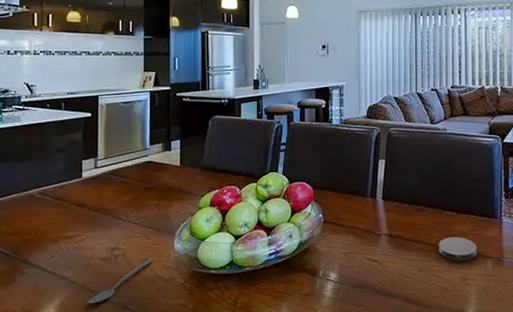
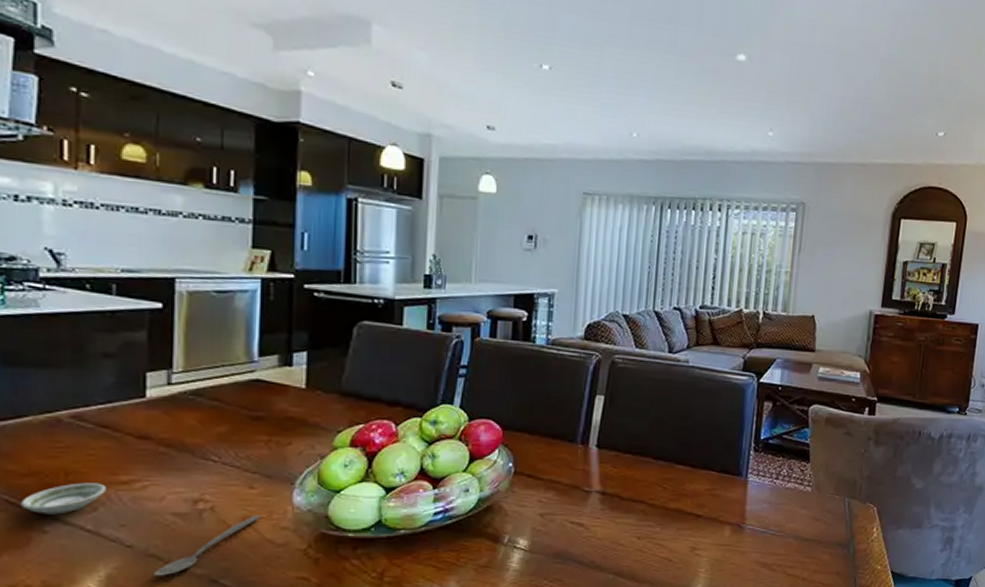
saucer: none [10,238,59,261] -> present [21,483,106,515]
coaster: present [439,237,477,261] -> none [665,497,714,526]

